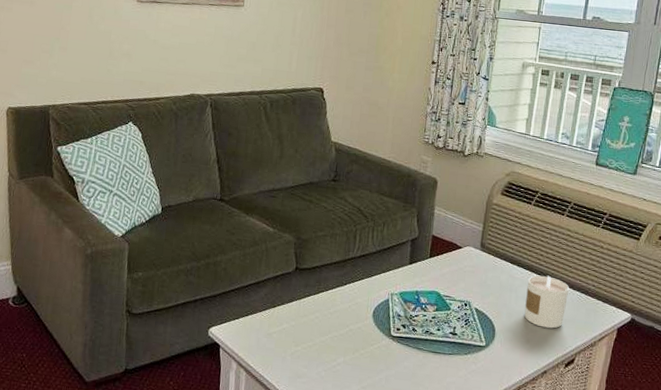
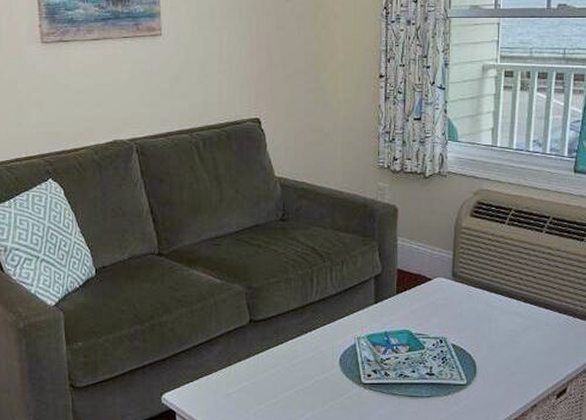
candle: present [524,275,570,329] -> none [507,300,555,358]

